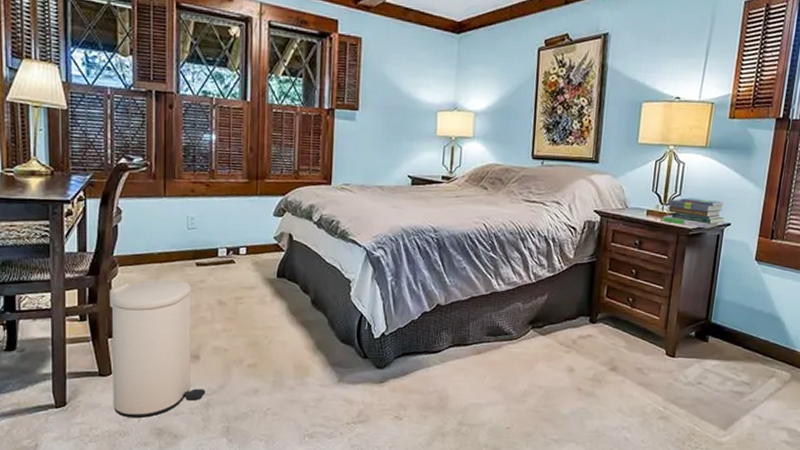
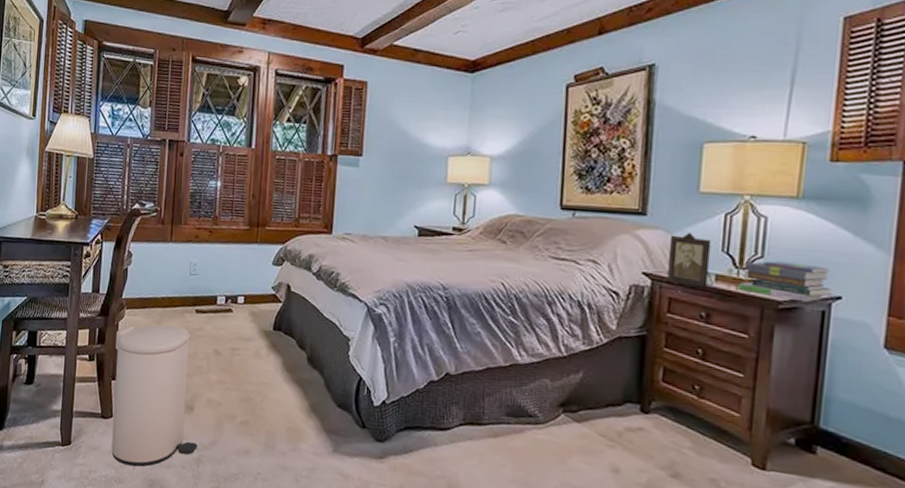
photo frame: none [612,177,645,221] -> present [667,233,713,288]

